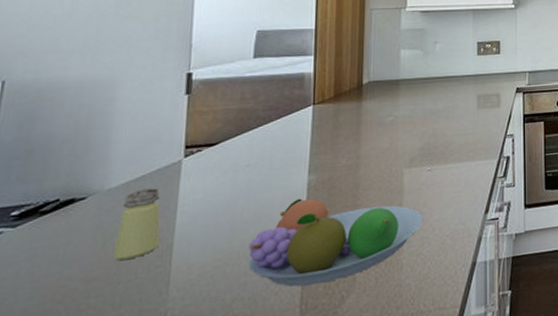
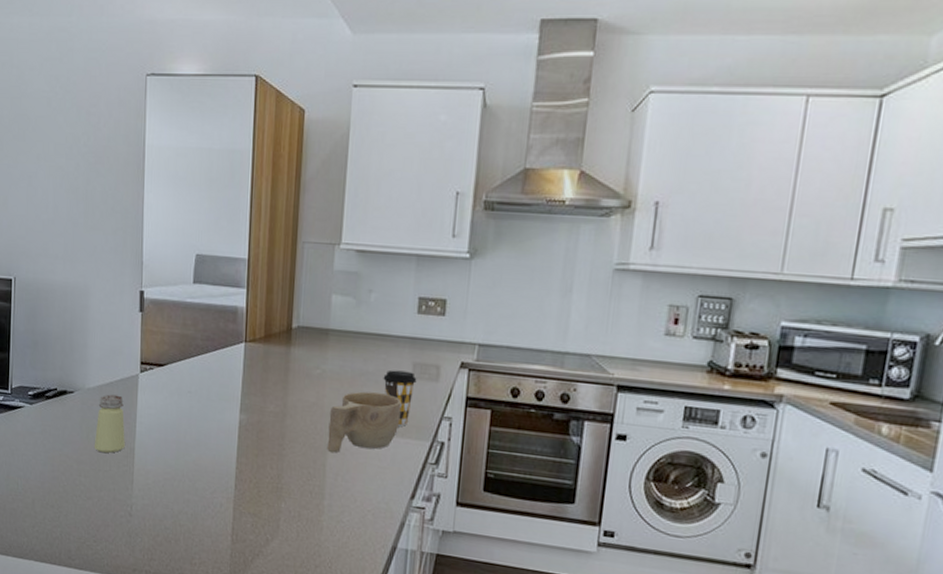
fruit bowl: present [249,198,422,287] -> none [191,434,344,522]
cup: none [403,126,470,191] -> present [327,391,402,454]
coffee cup: none [452,103,481,151] -> present [383,369,417,426]

